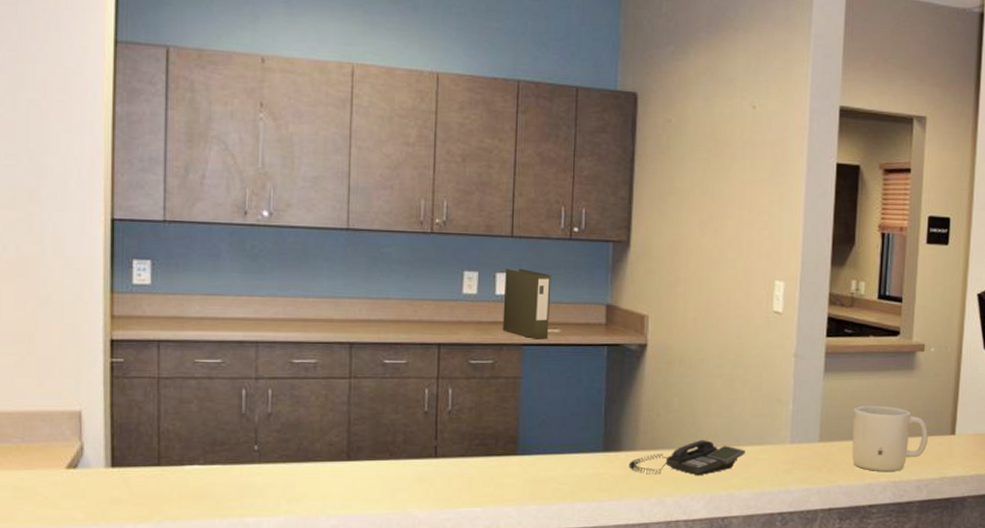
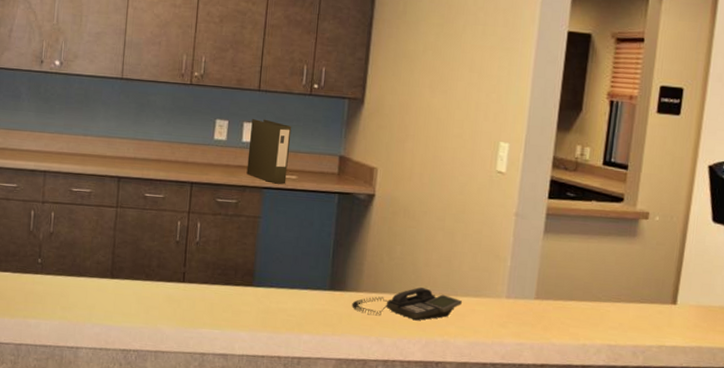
mug: present [852,405,928,471] -> none [567,267,648,335]

